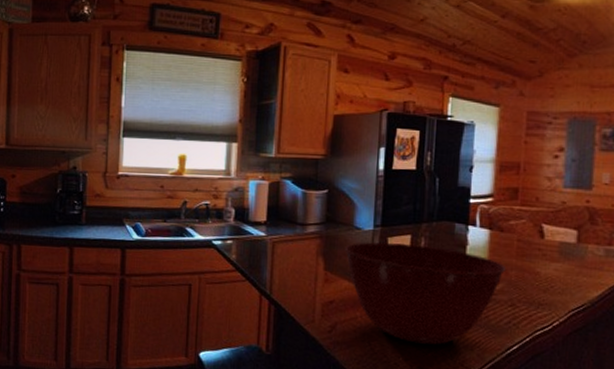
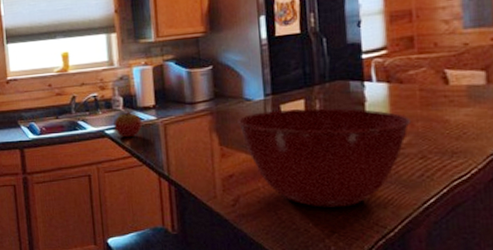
fruit: none [222,219,251,251] -> present [114,108,142,138]

